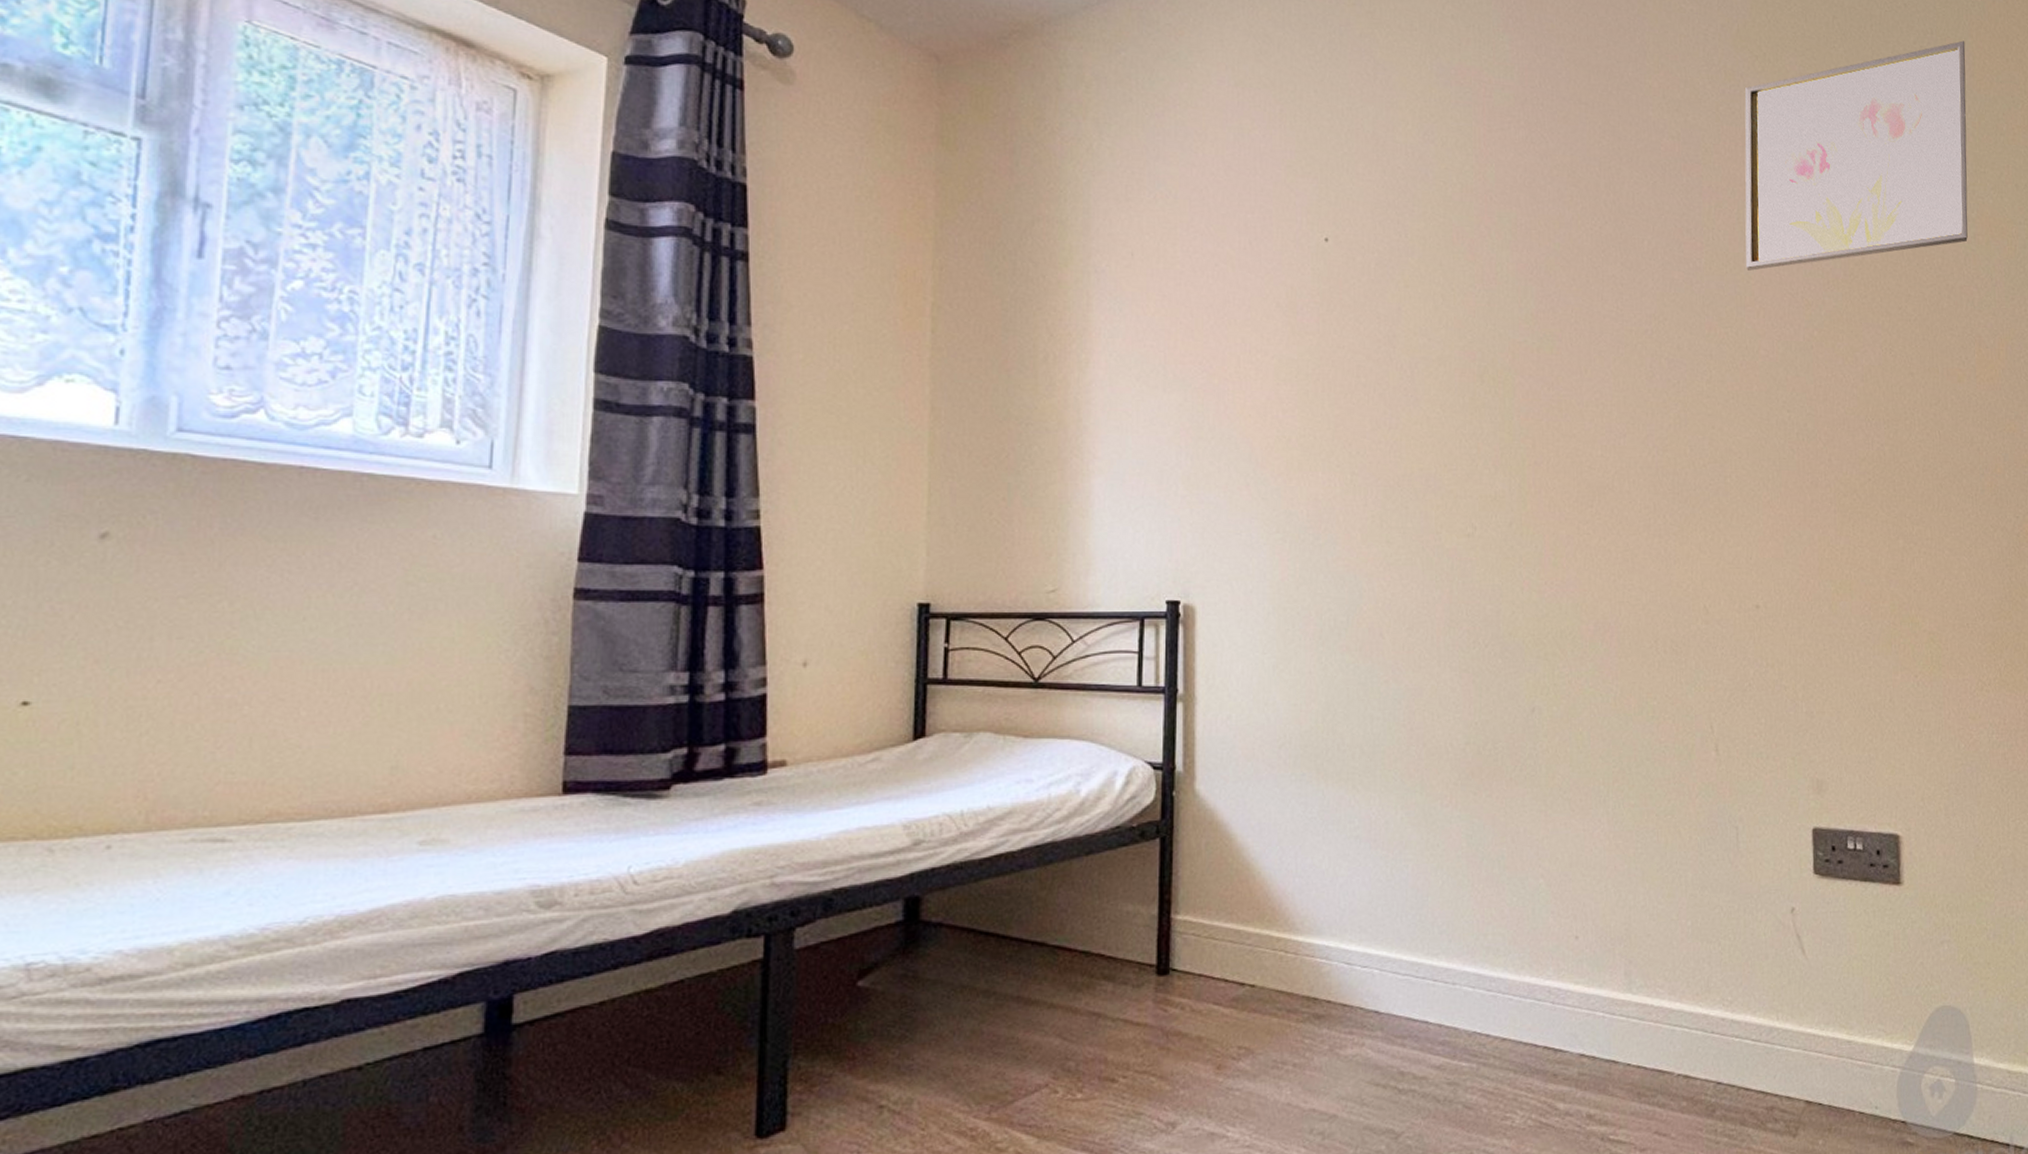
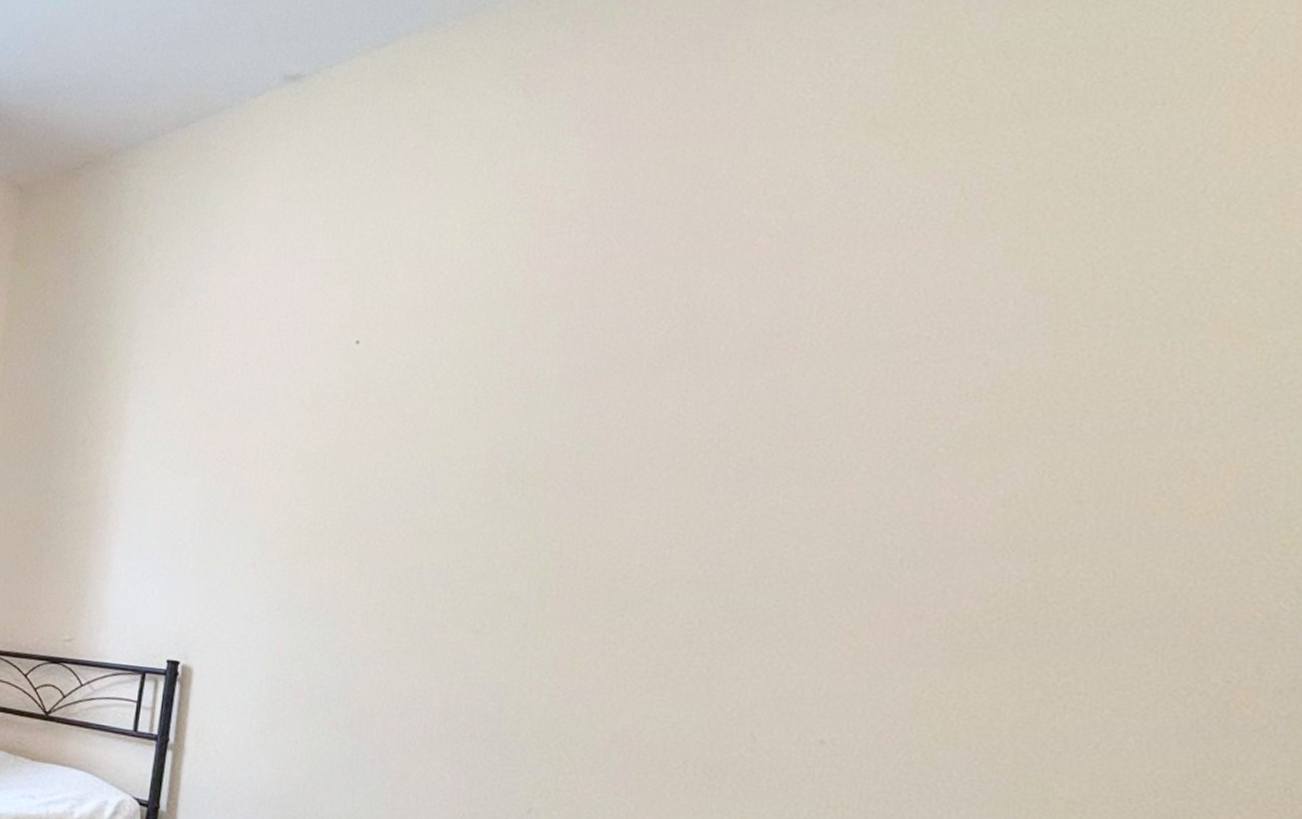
wall art: present [1744,40,1968,271] -> none [851,110,1217,379]

